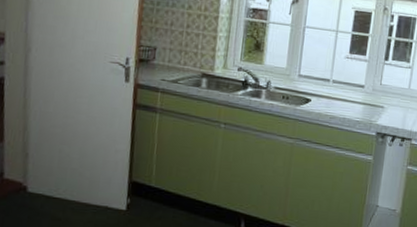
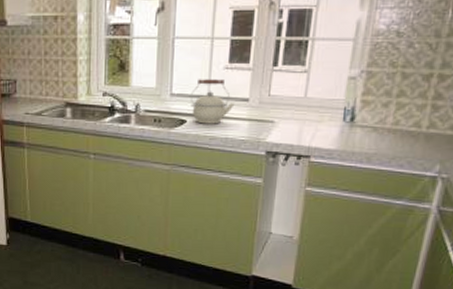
kettle: none [315,64,353,105] -> present [190,79,235,124]

